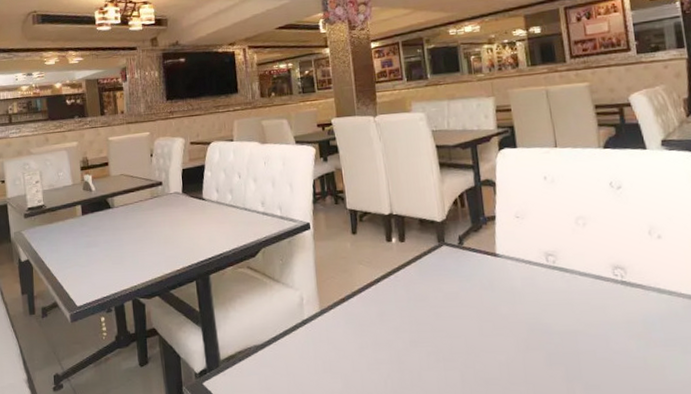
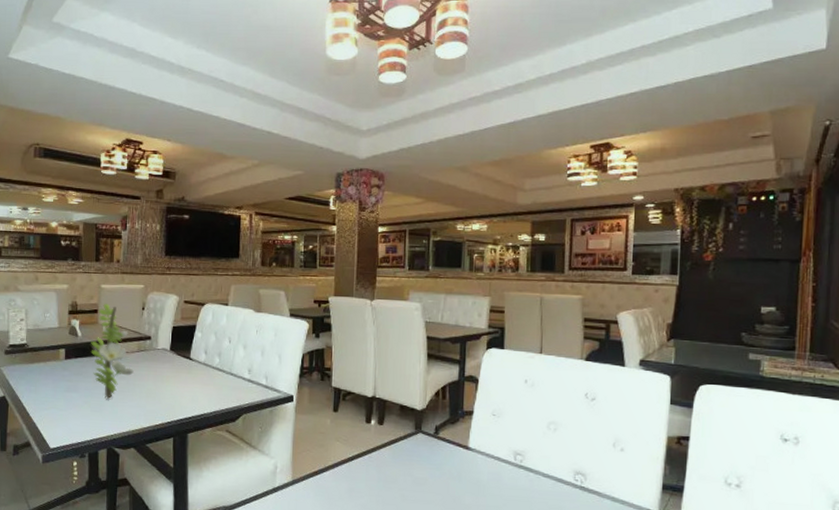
flower: none [105,154,150,250] -> present [90,303,134,399]

